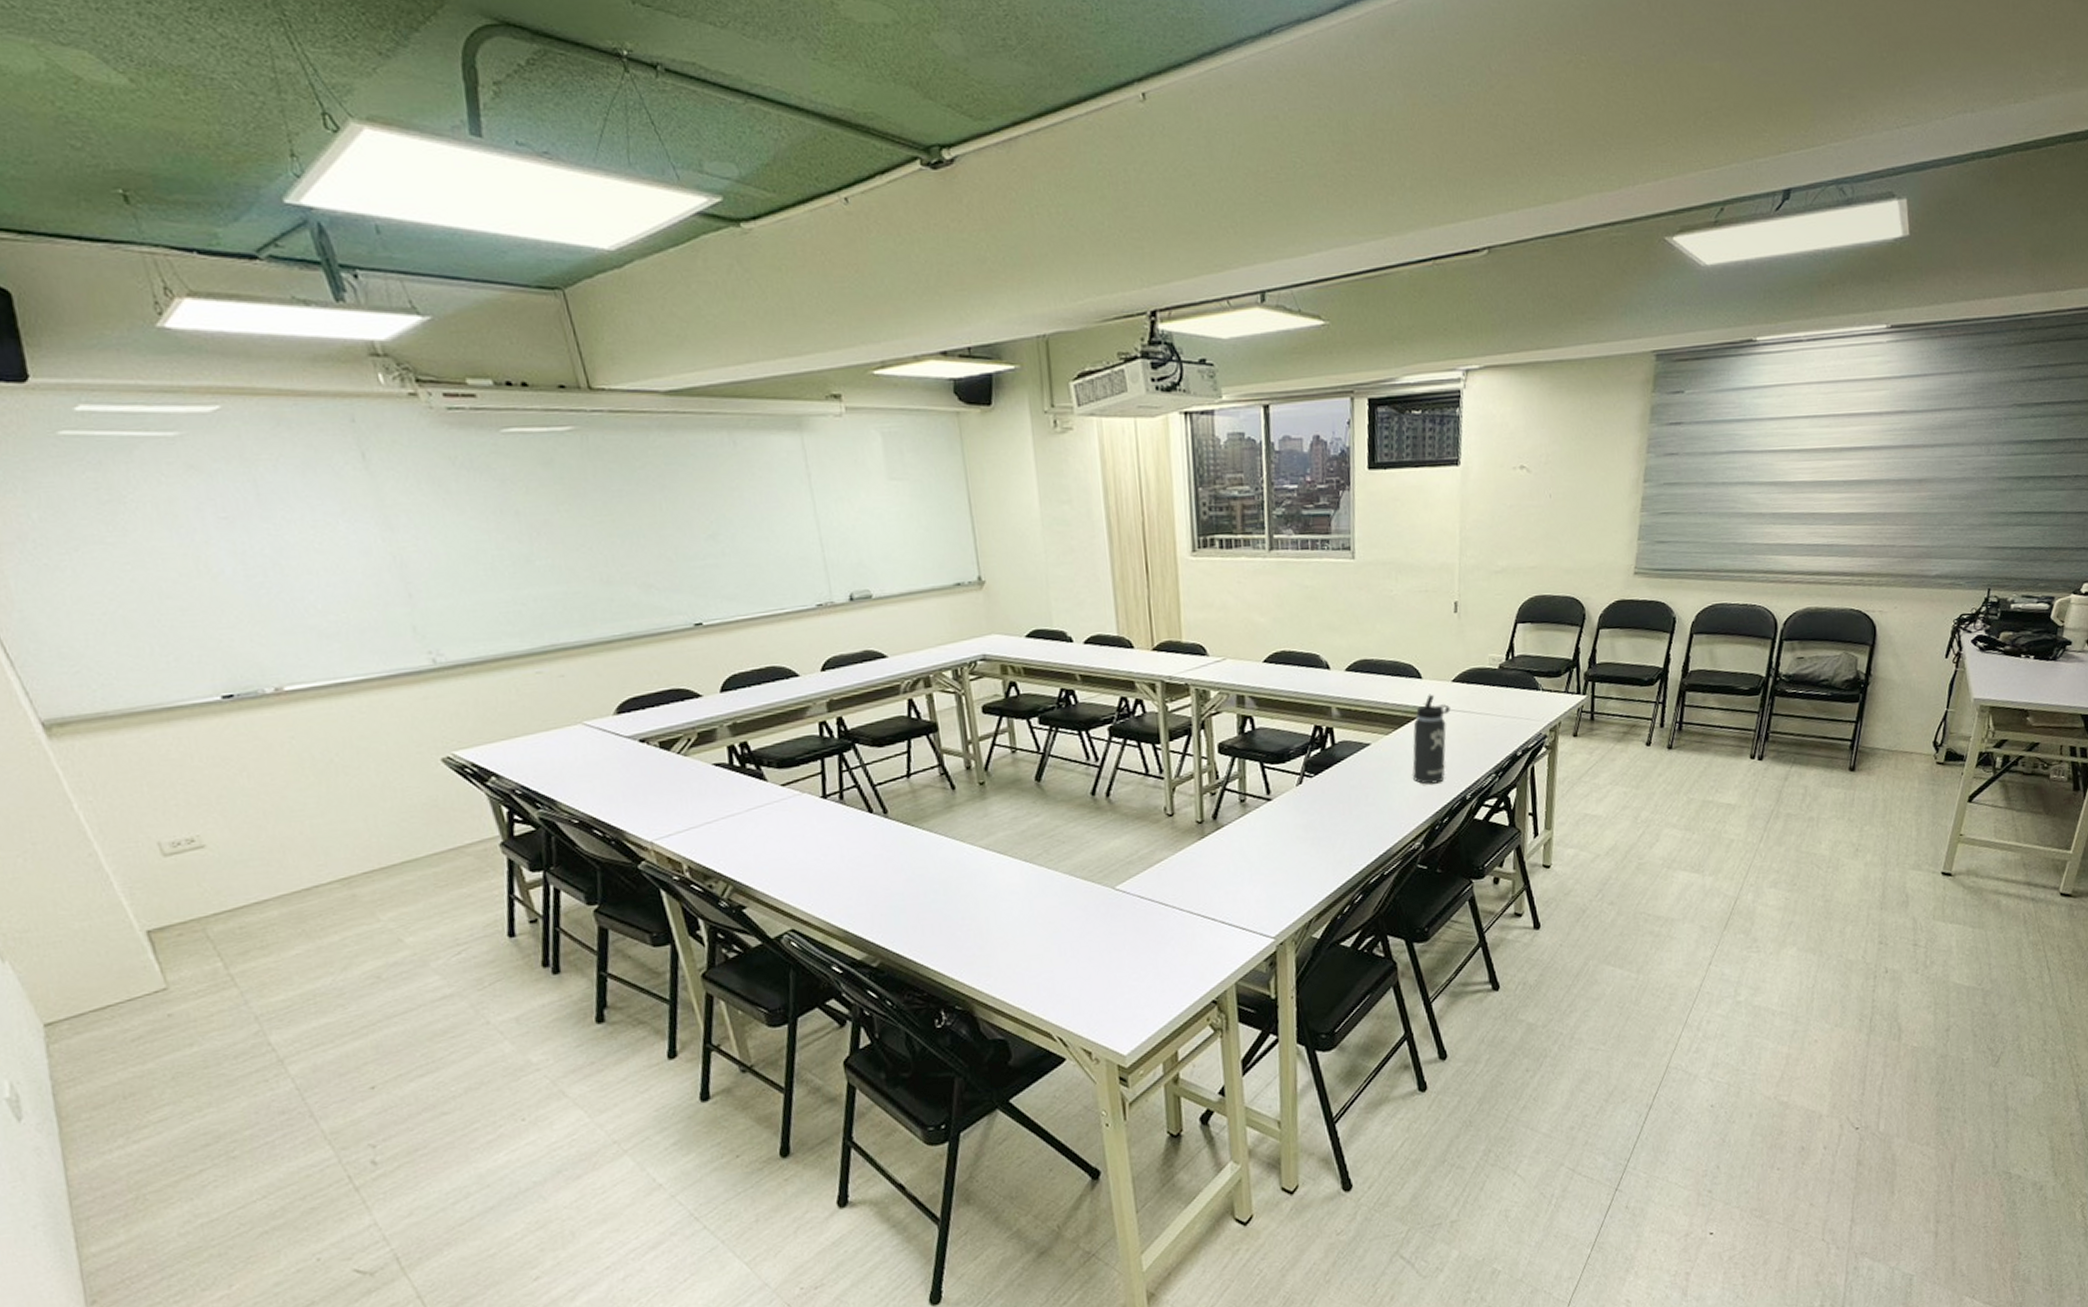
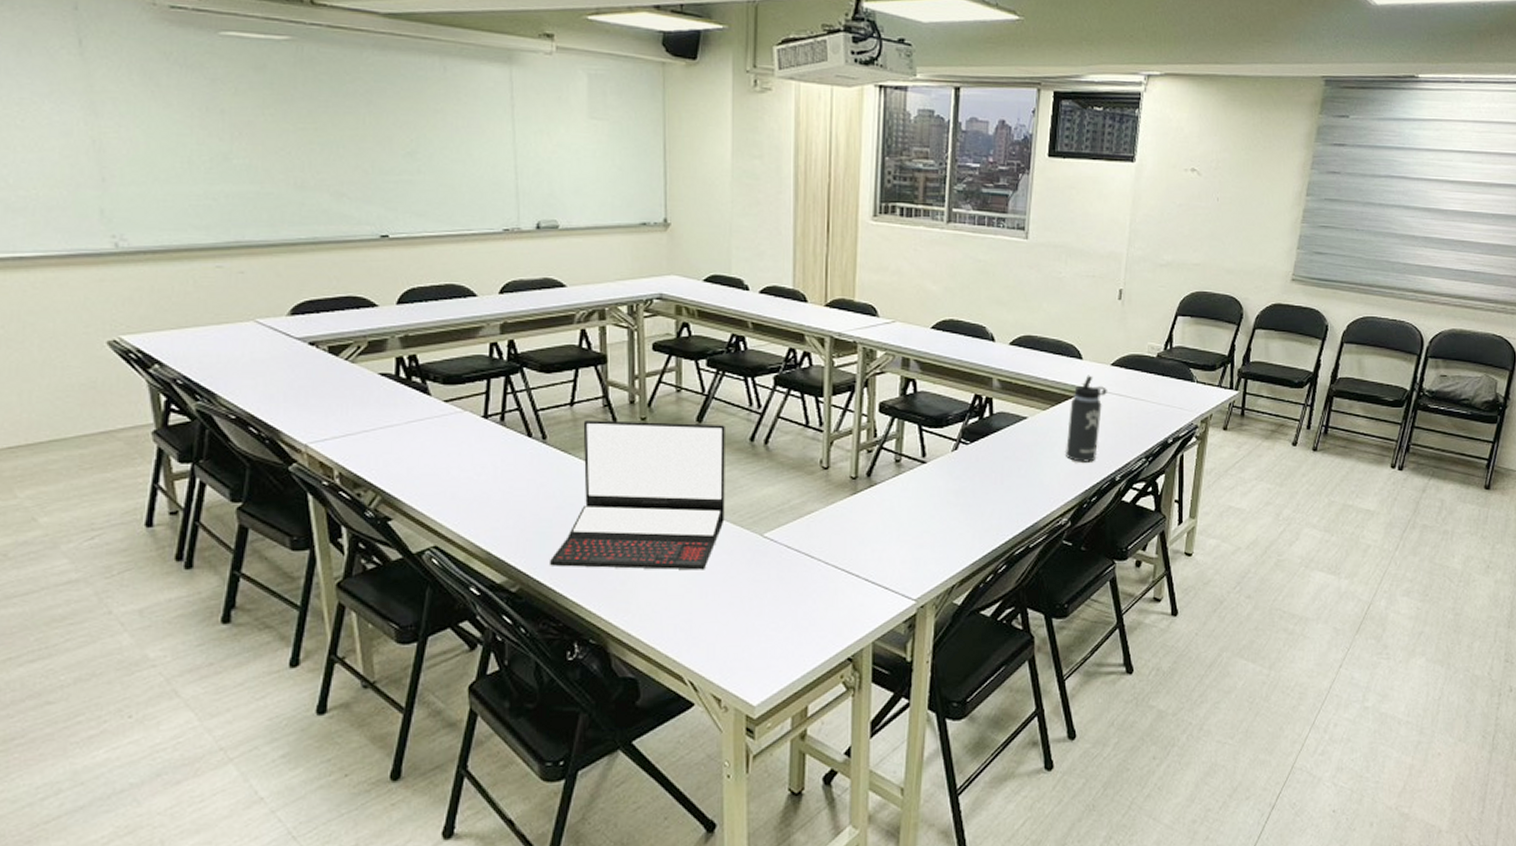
laptop: none [905,781,1075,938] -> present [549,420,725,570]

